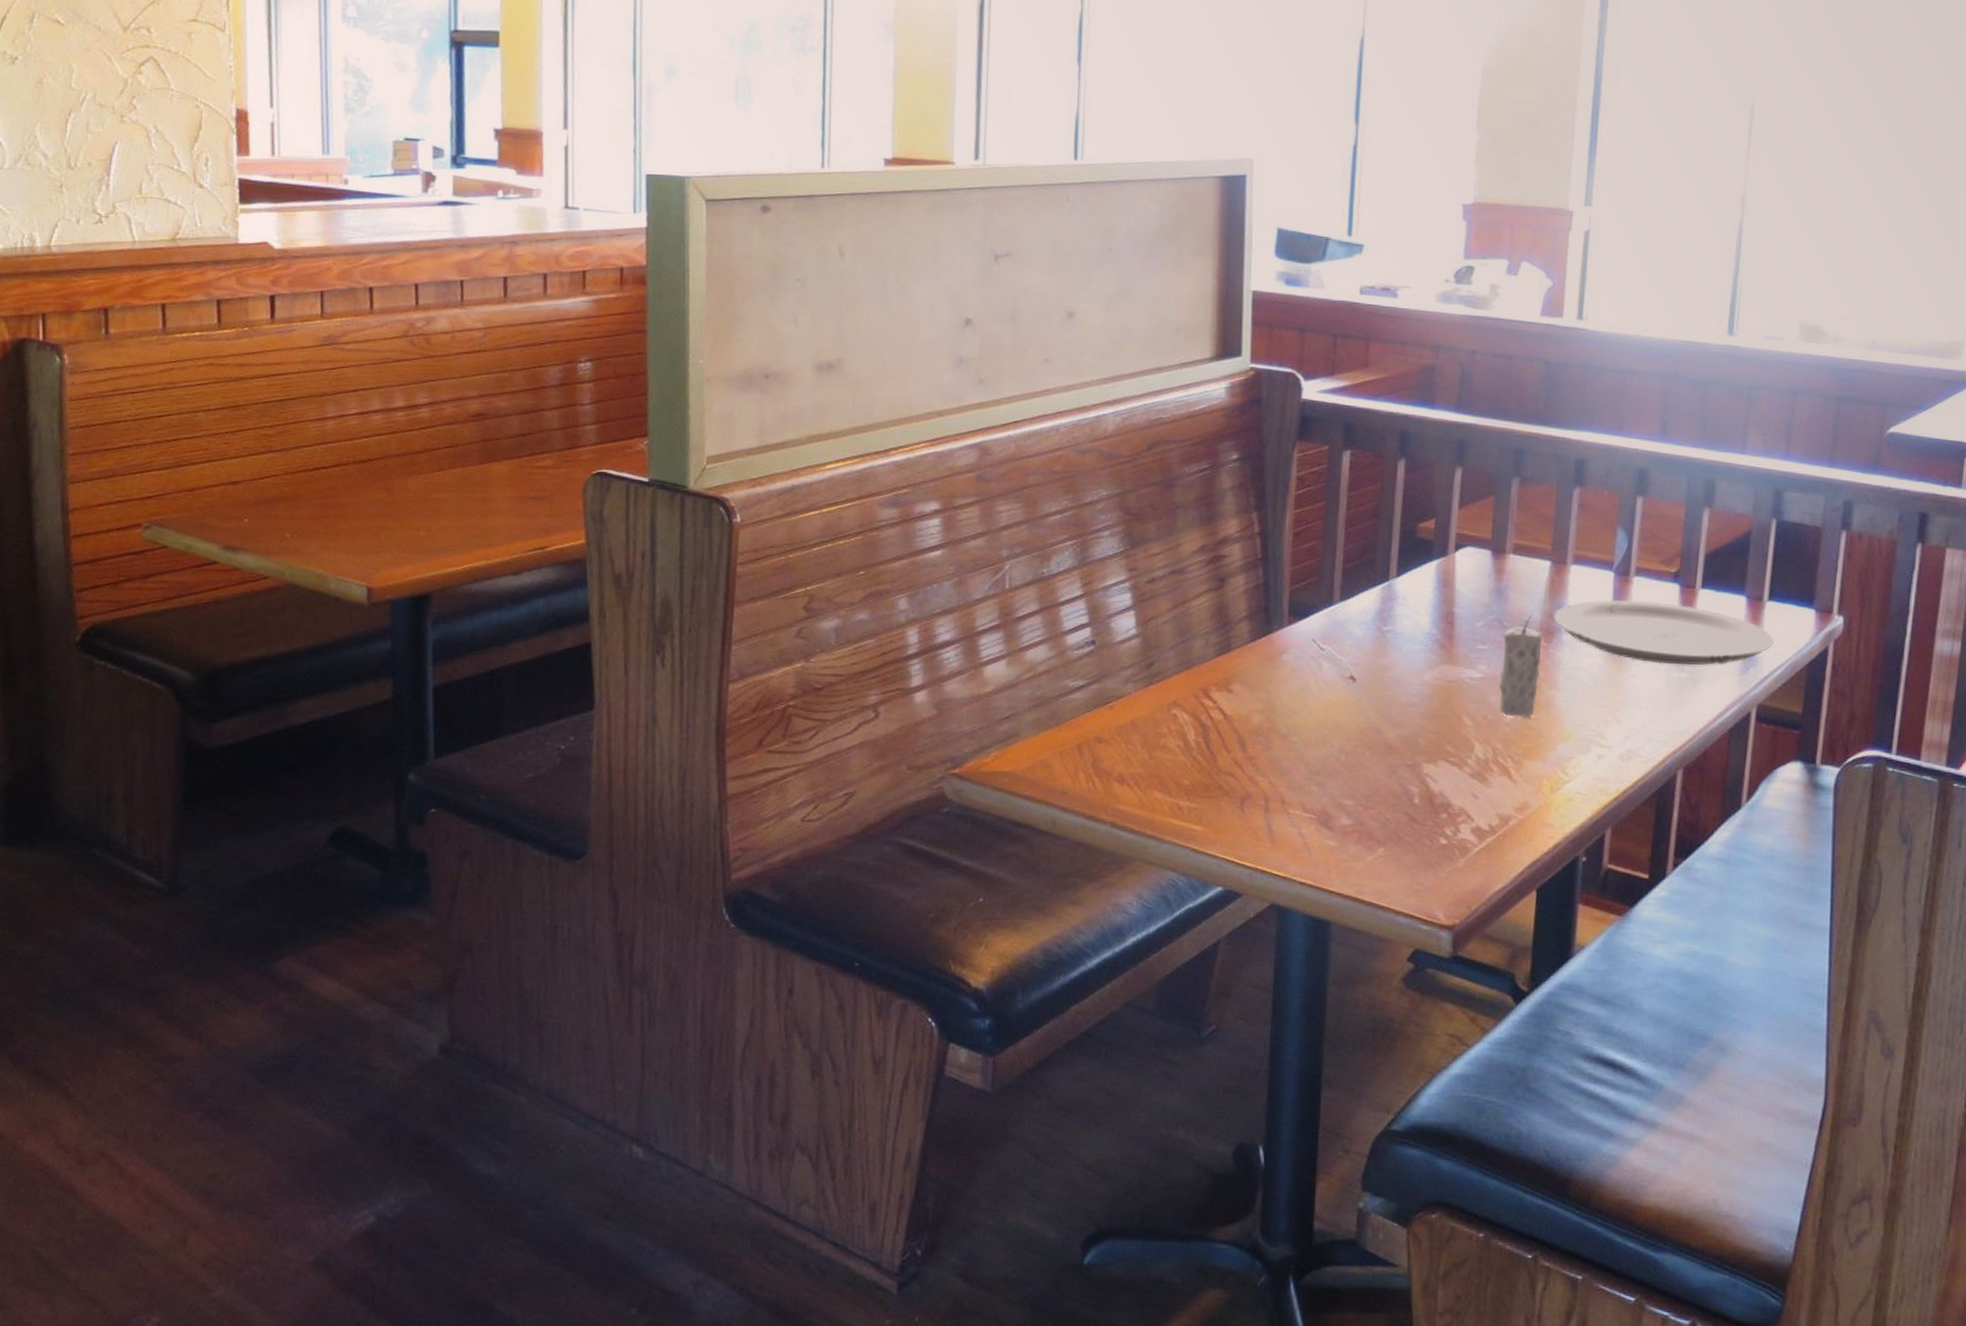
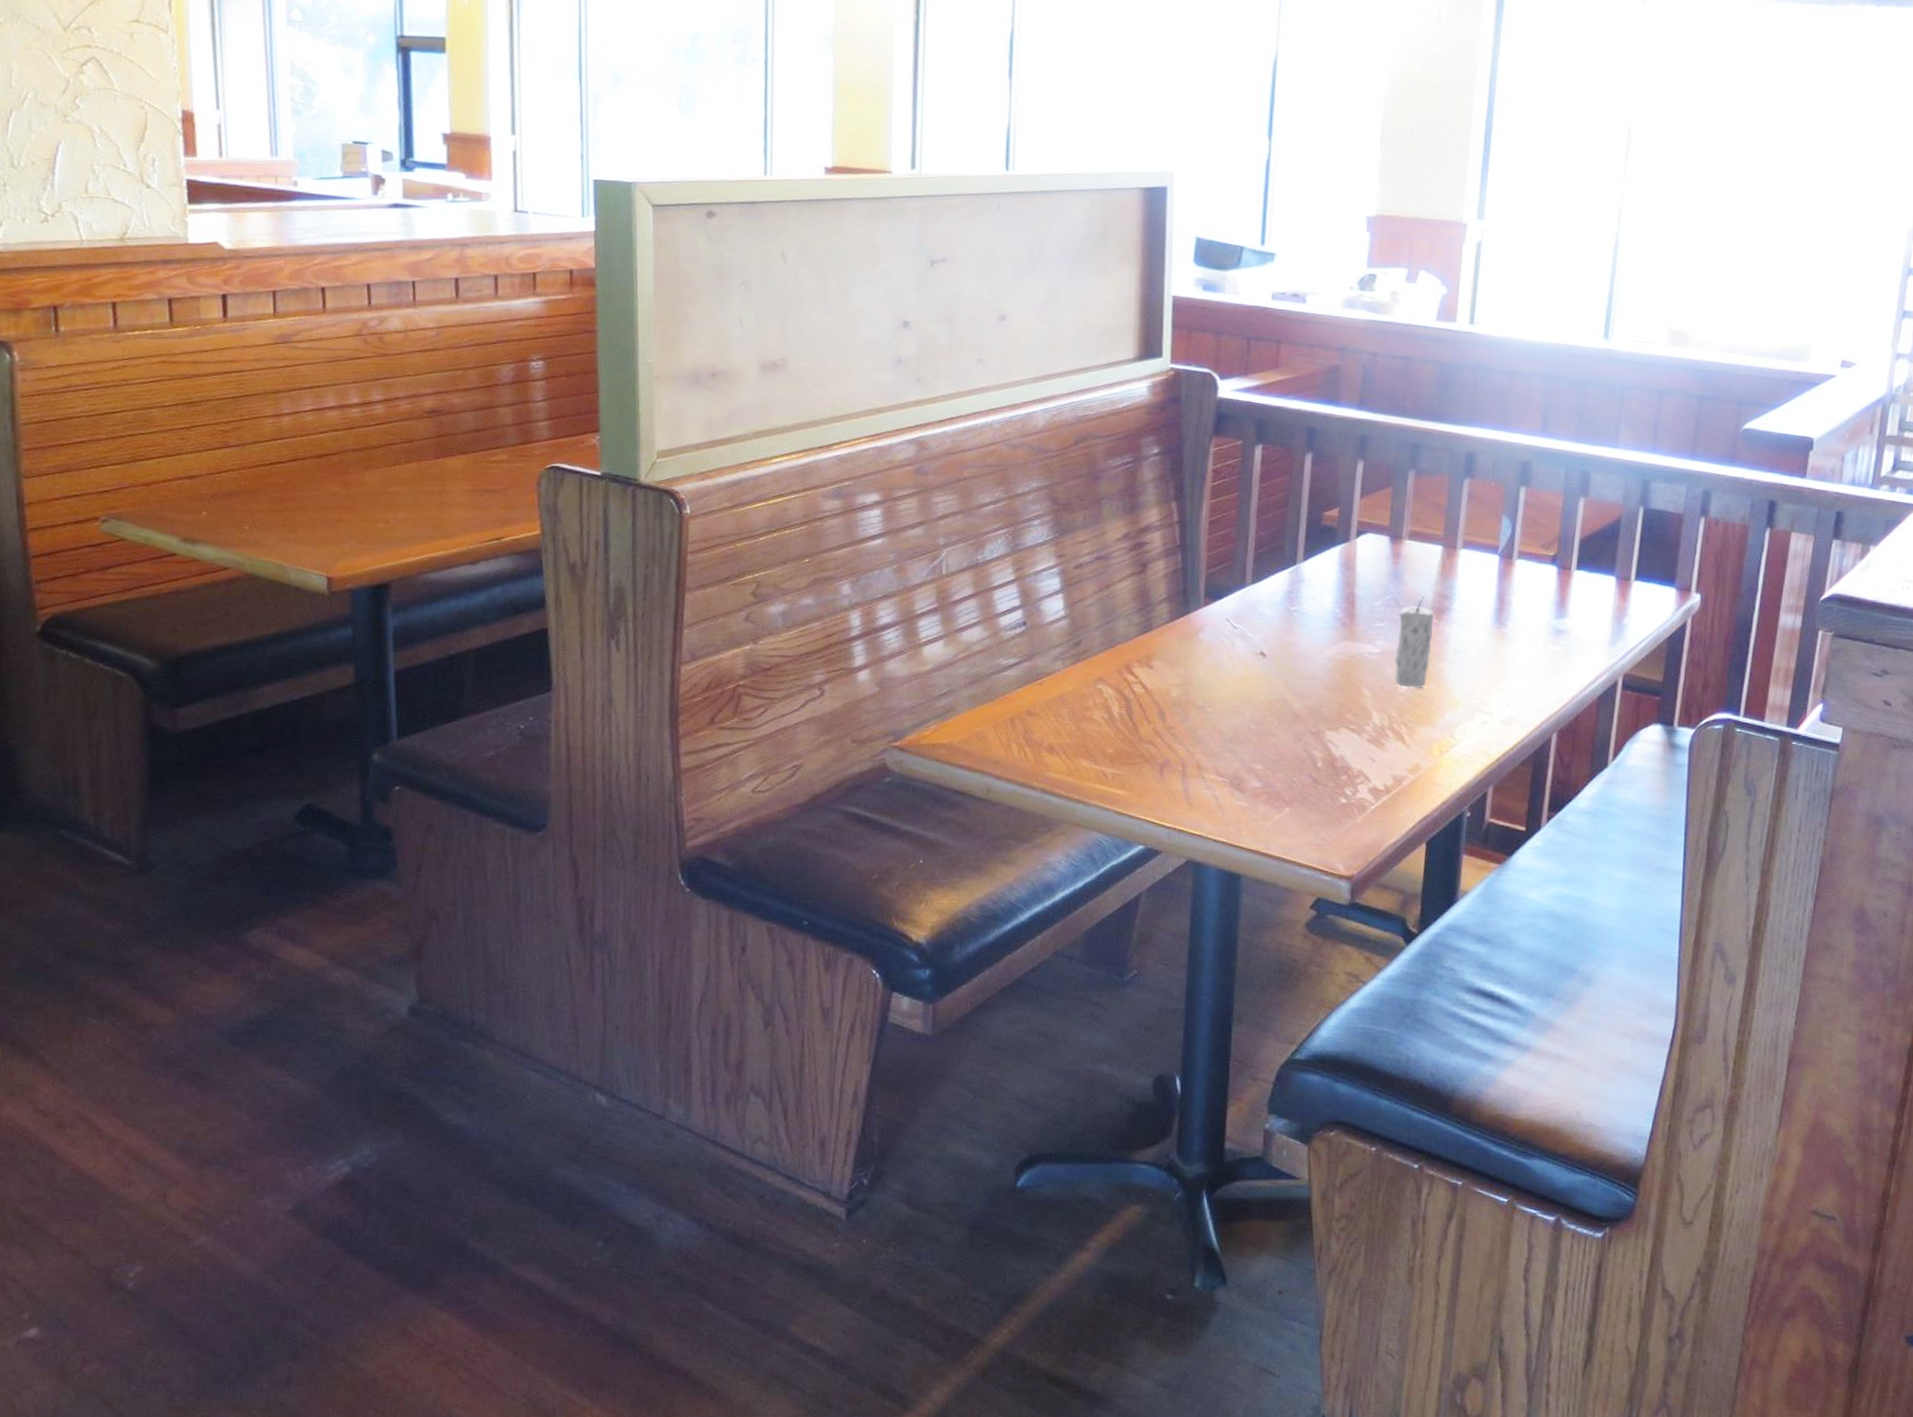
plate: present [1553,599,1774,665] -> none [1444,580,1639,639]

